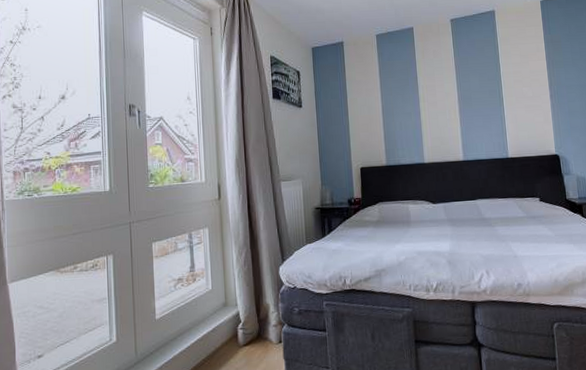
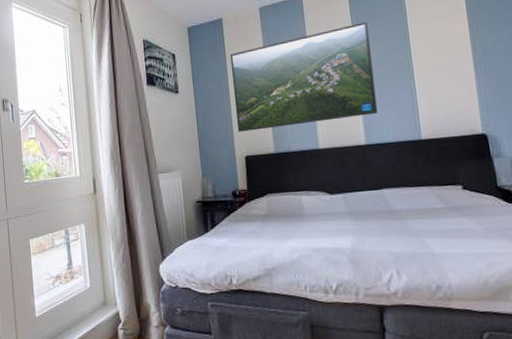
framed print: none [349,53,474,146] -> present [230,21,378,132]

